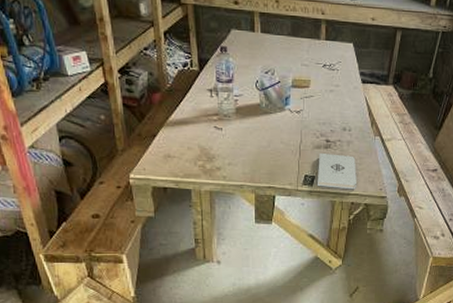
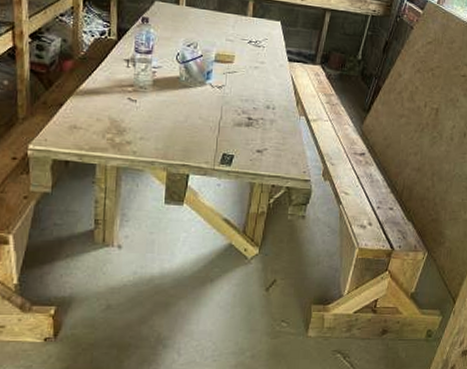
notepad: present [318,153,357,190] -> none [236,131,279,171]

